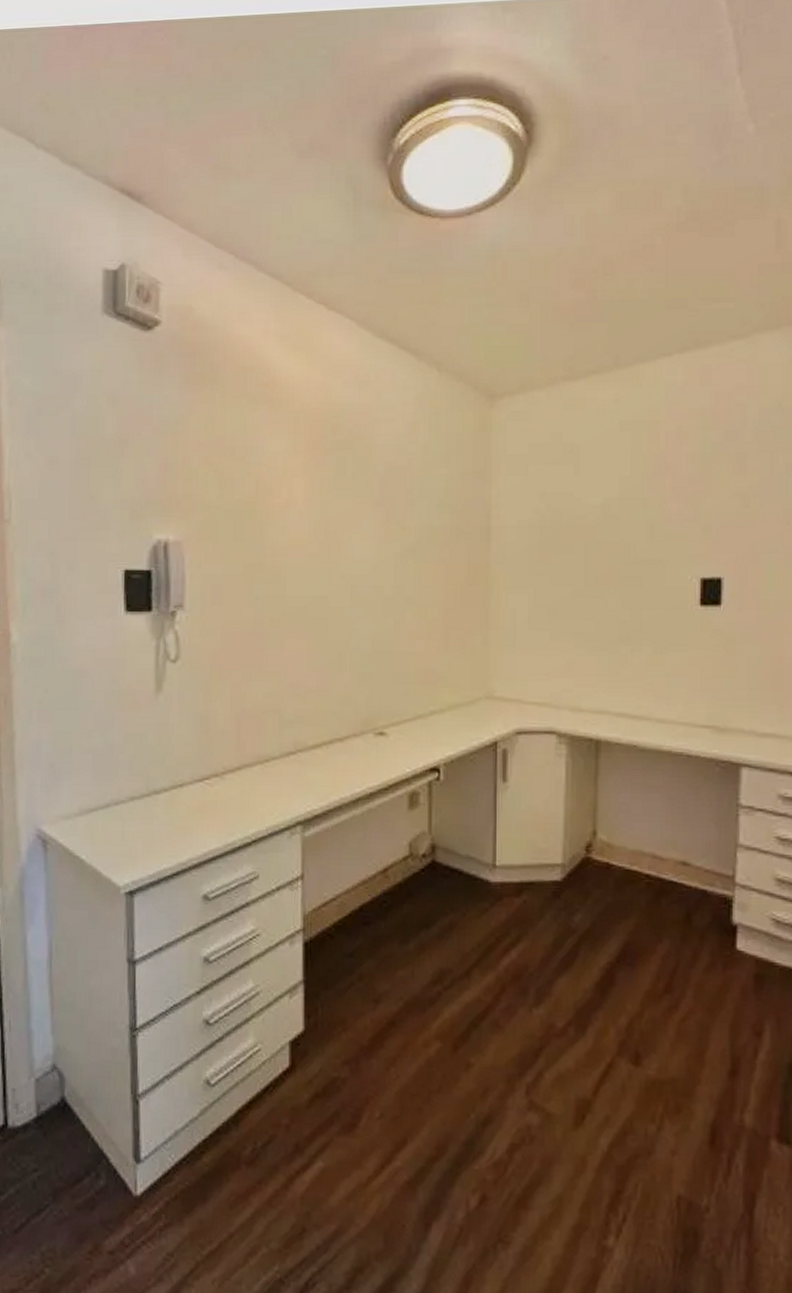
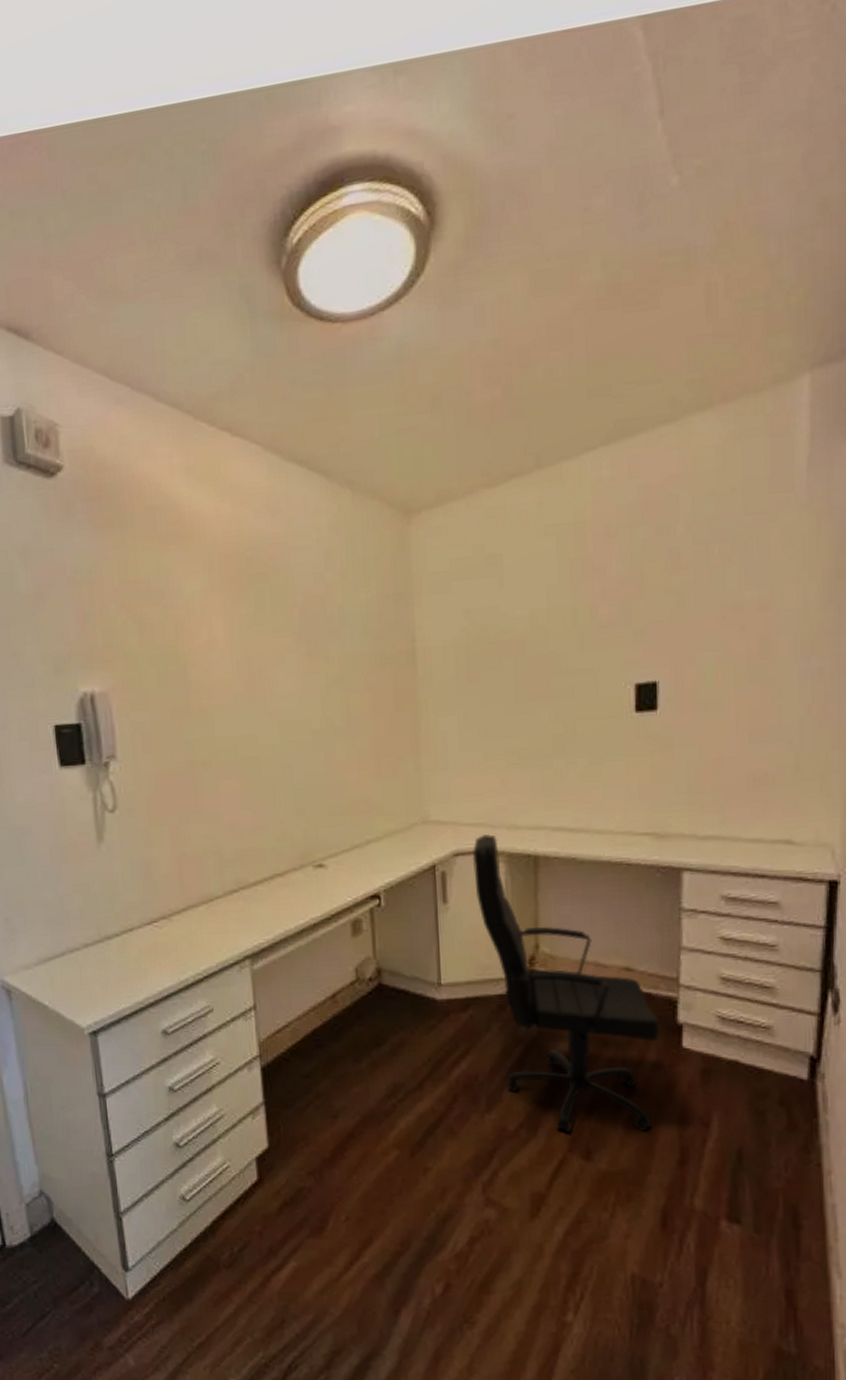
office chair: none [534,715,715,1038] -> present [472,834,660,1134]

